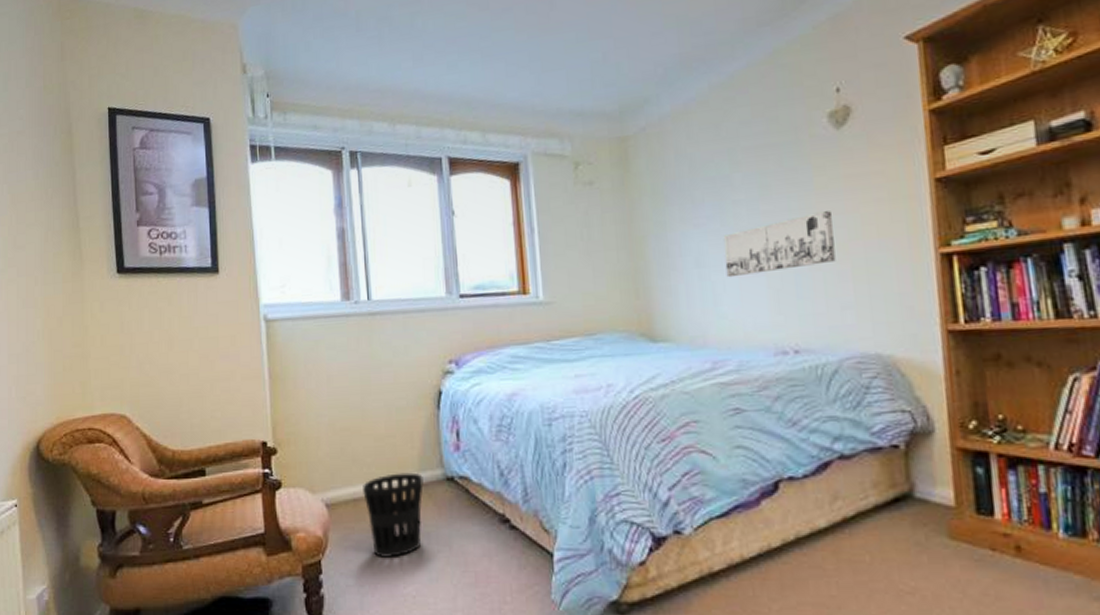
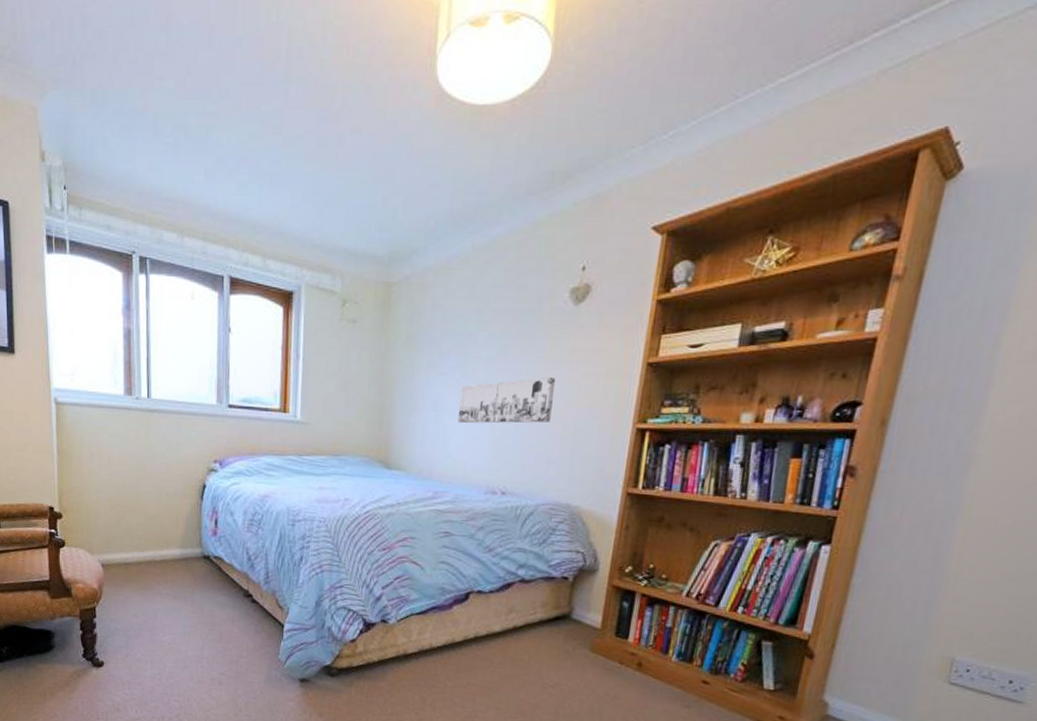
wastebasket: present [363,472,424,557] -> none [133,547,184,612]

